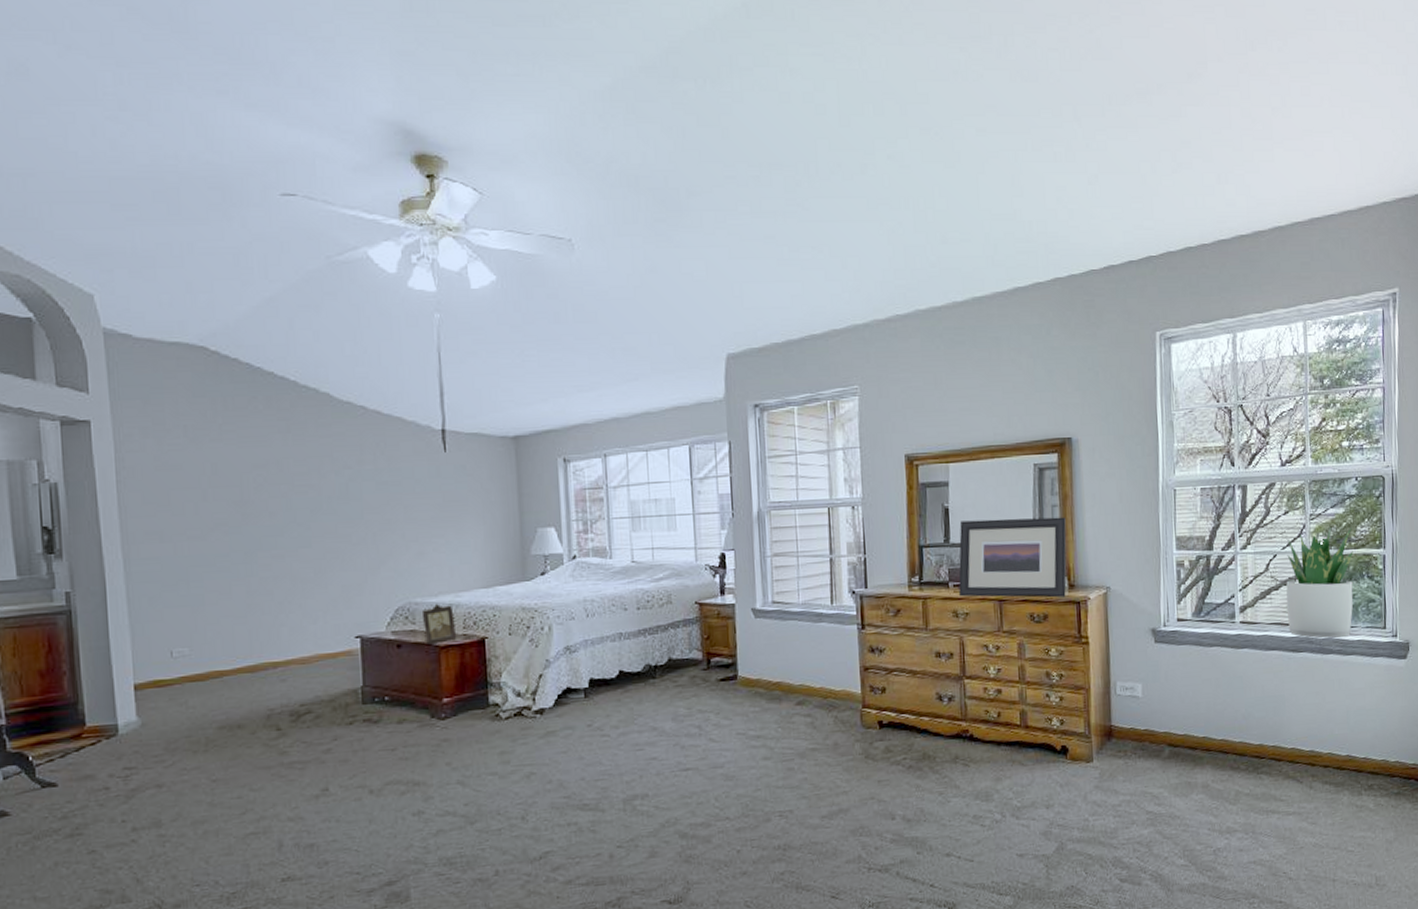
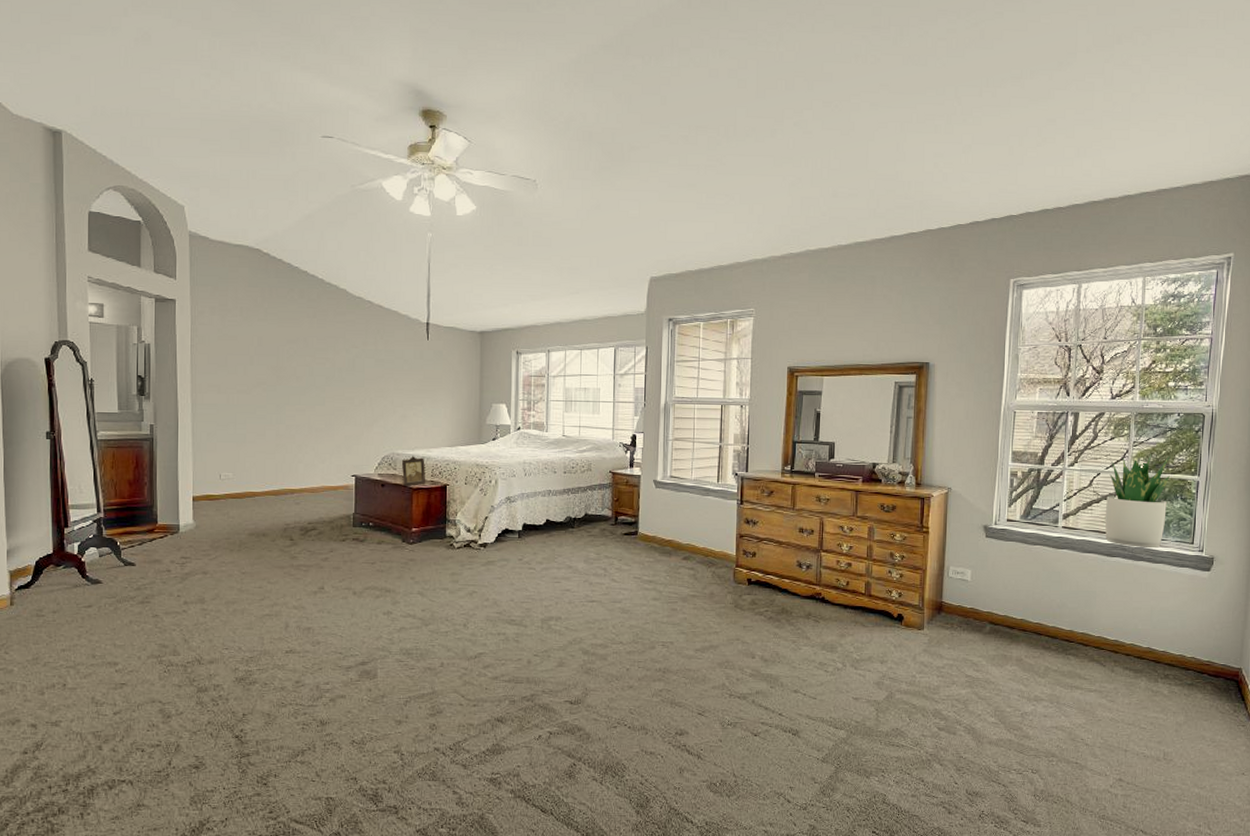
picture frame: present [959,517,1067,598] -> none [823,424,918,493]

